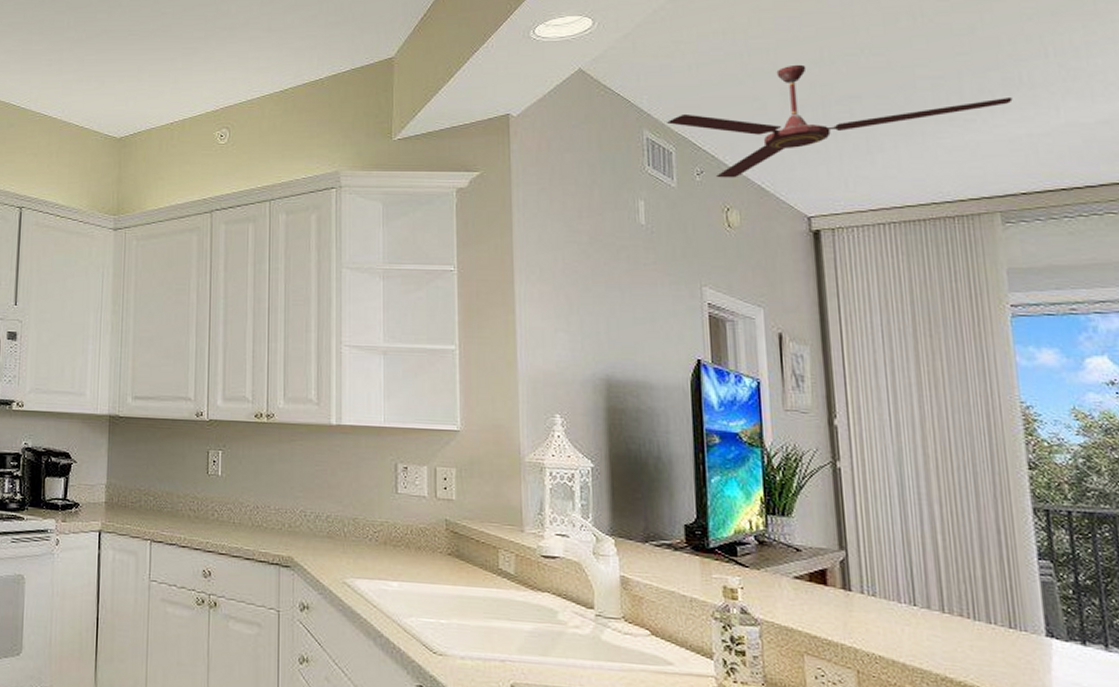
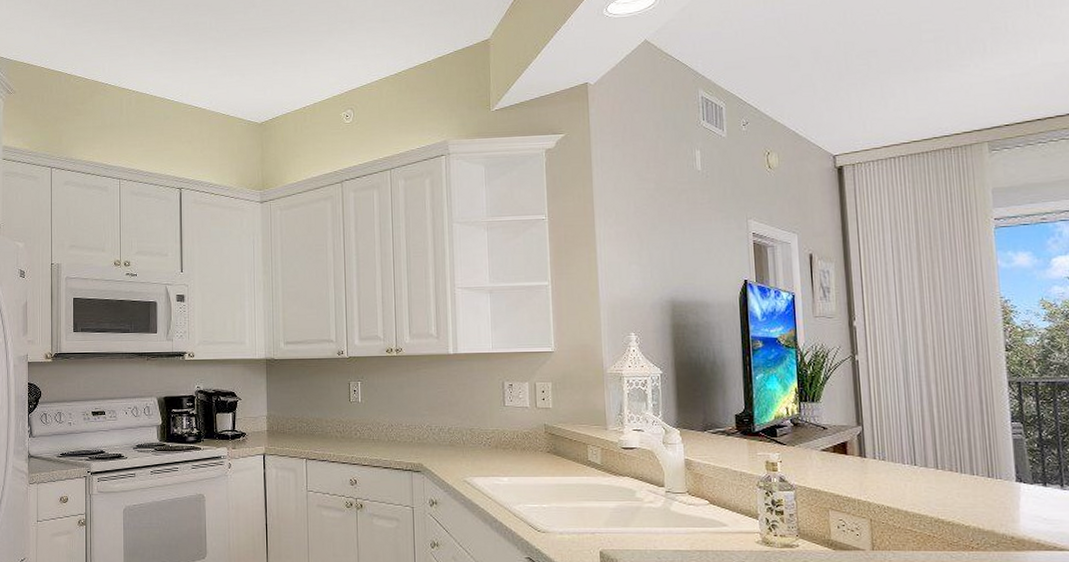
ceiling fan: present [667,64,1013,178] -> none [718,25,1000,127]

